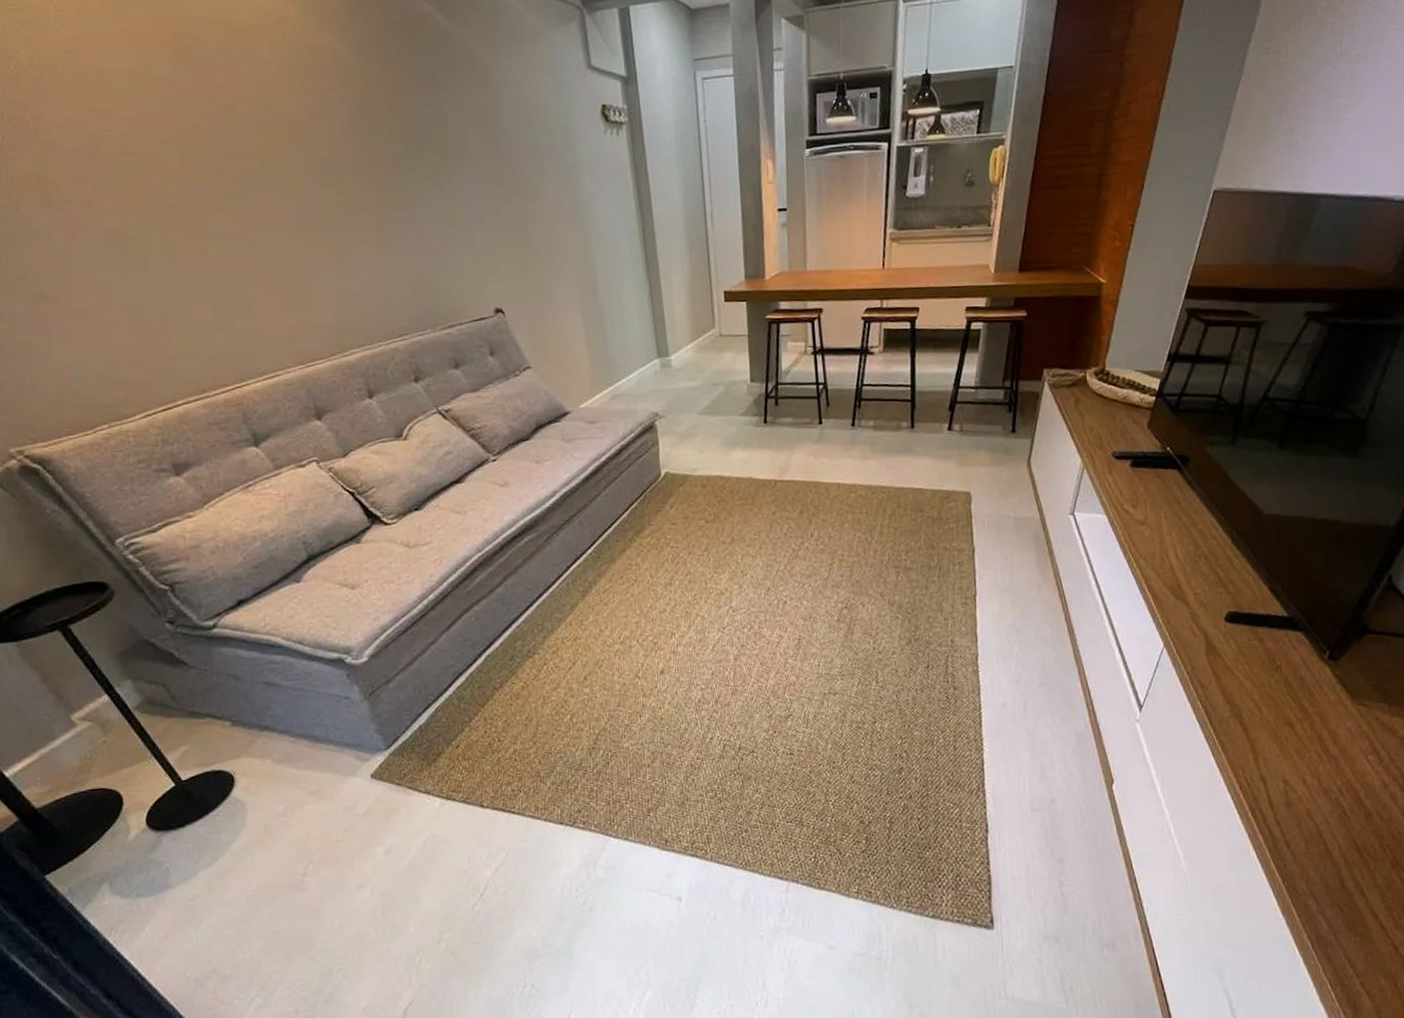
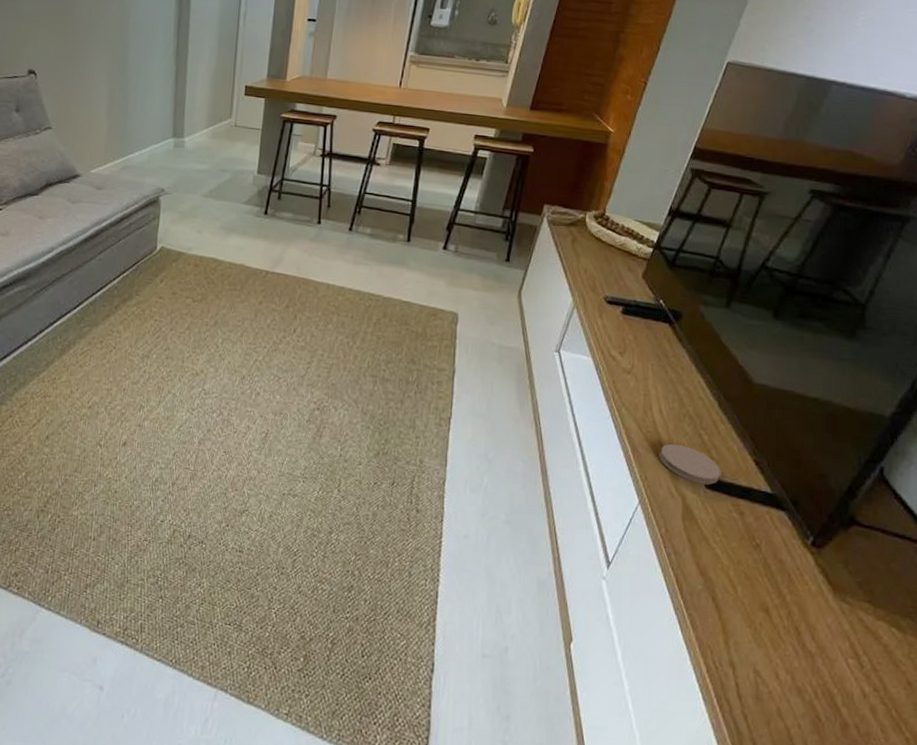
coaster: none [1179,584,1239,619] -> present [659,443,721,485]

